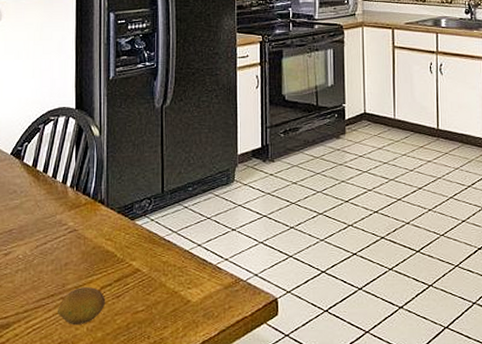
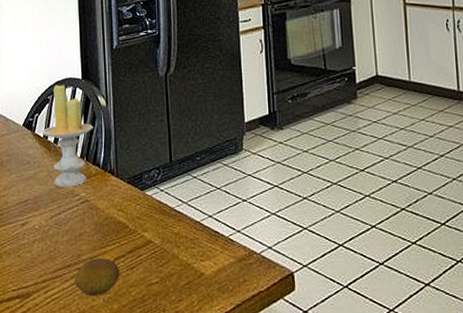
candle: none [30,114,85,217] -> present [42,85,93,187]

